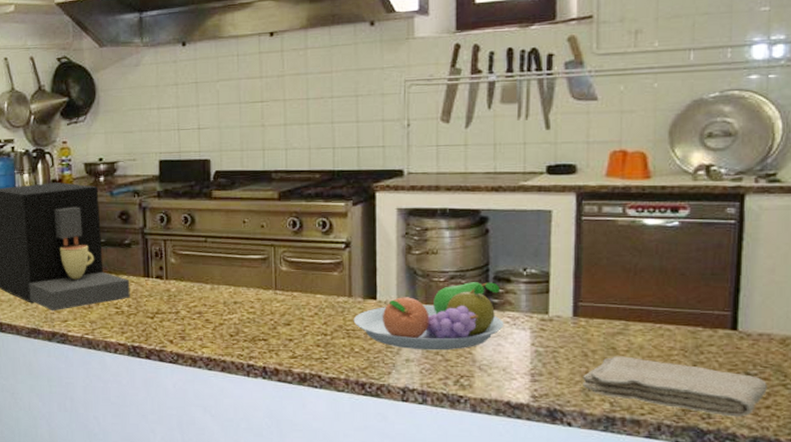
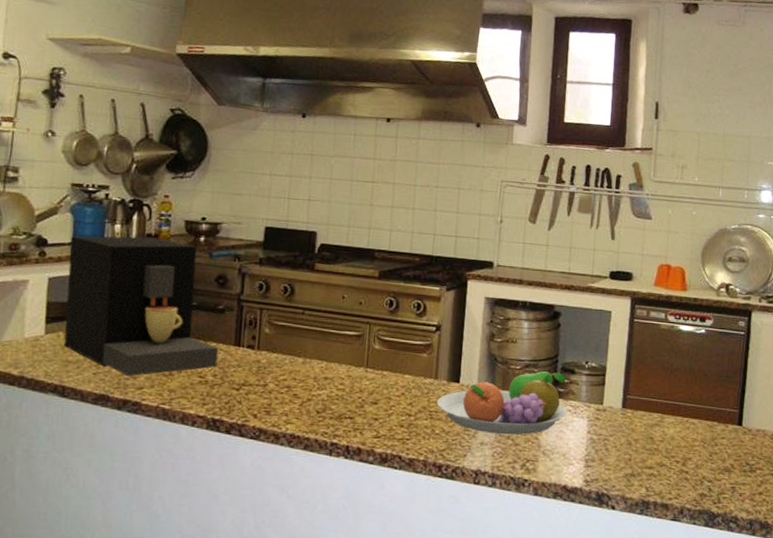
washcloth: present [583,356,767,417] -> none [626,445,761,502]

